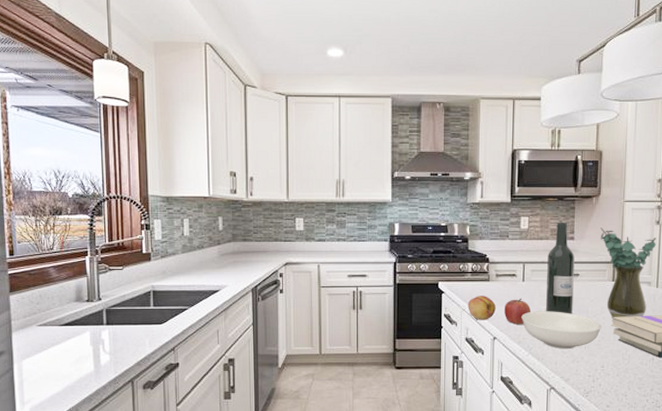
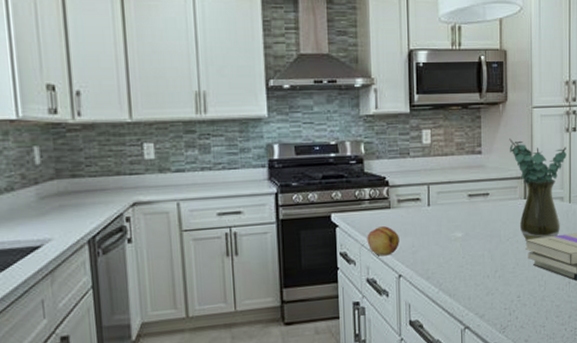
fruit: present [503,298,531,325] -> none [408,225,440,258]
bowl: present [521,311,602,350] -> none [429,238,516,281]
wine bottle: present [546,222,575,314] -> none [454,133,484,241]

